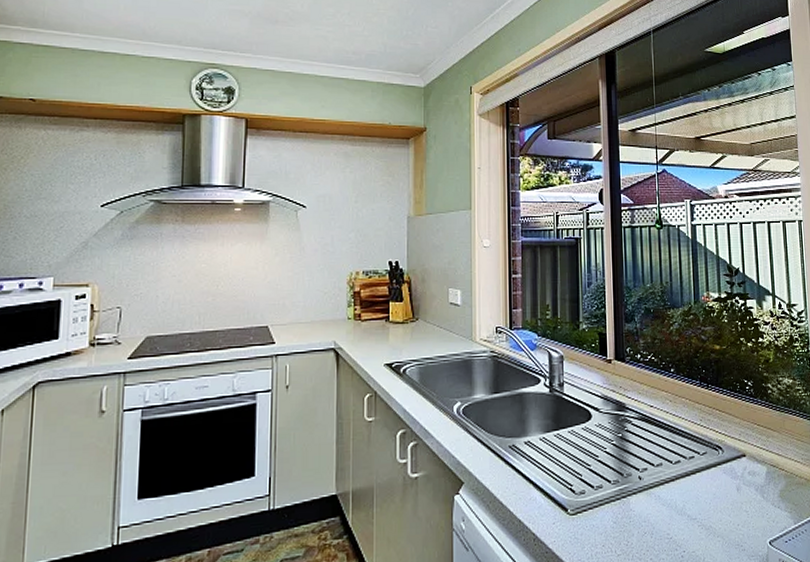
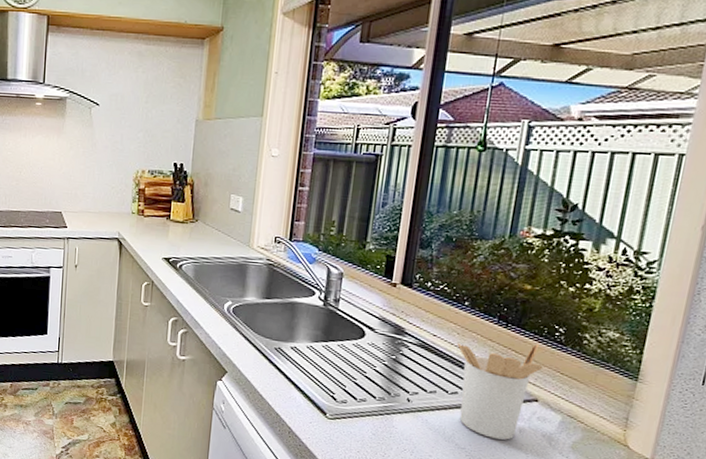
utensil holder: none [672,400,742,502] -> present [457,343,542,440]

